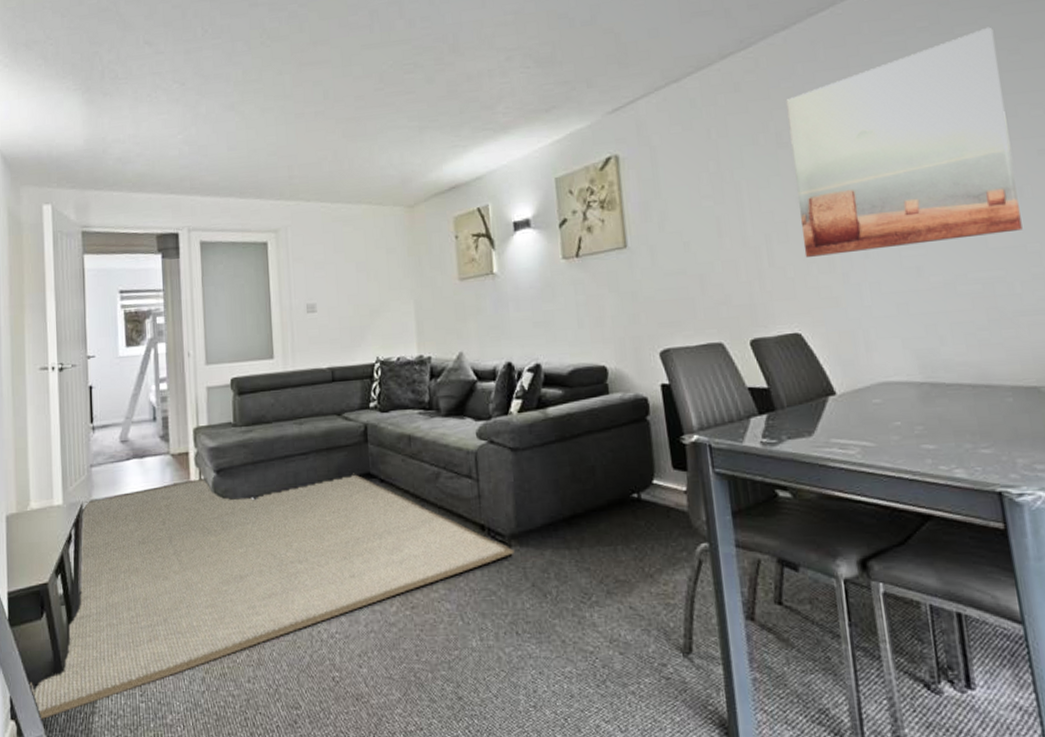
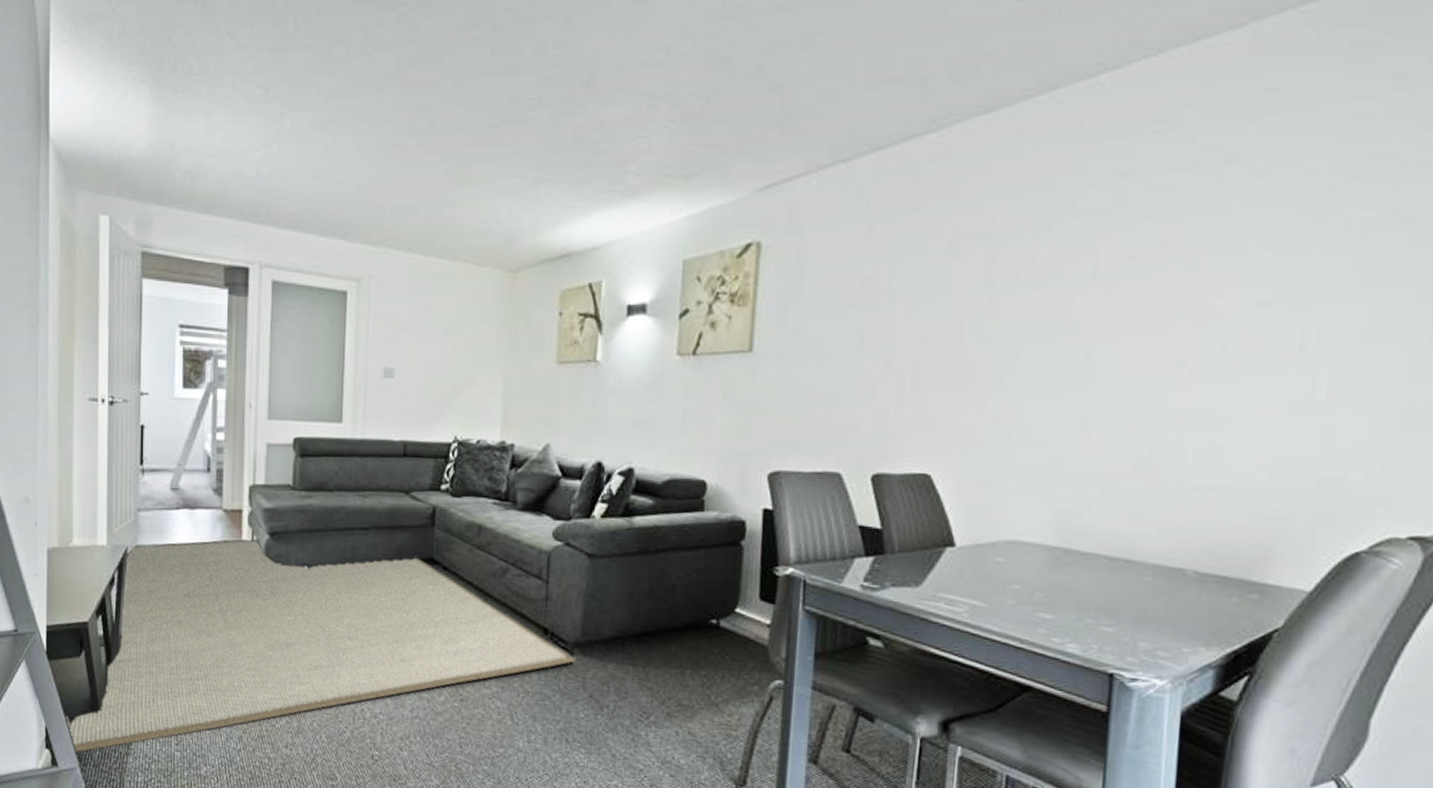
wall art: present [786,27,1023,257] -> none [954,141,1244,393]

